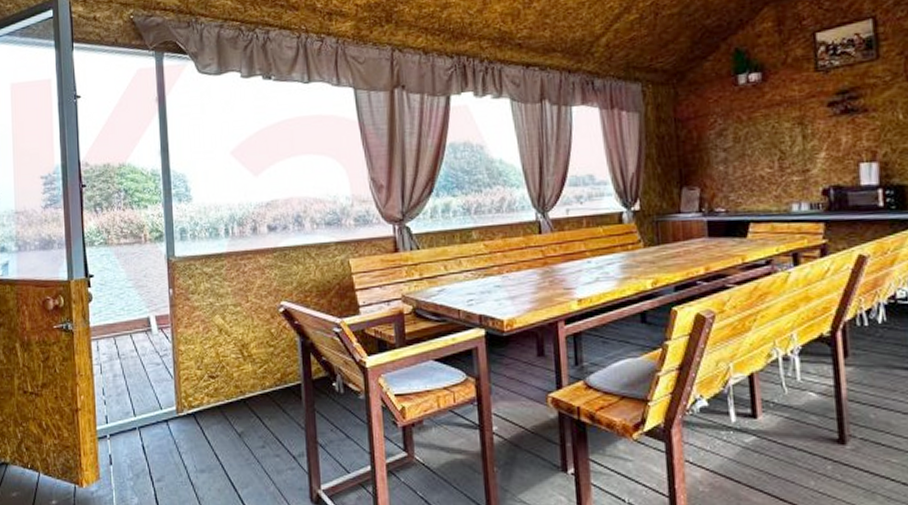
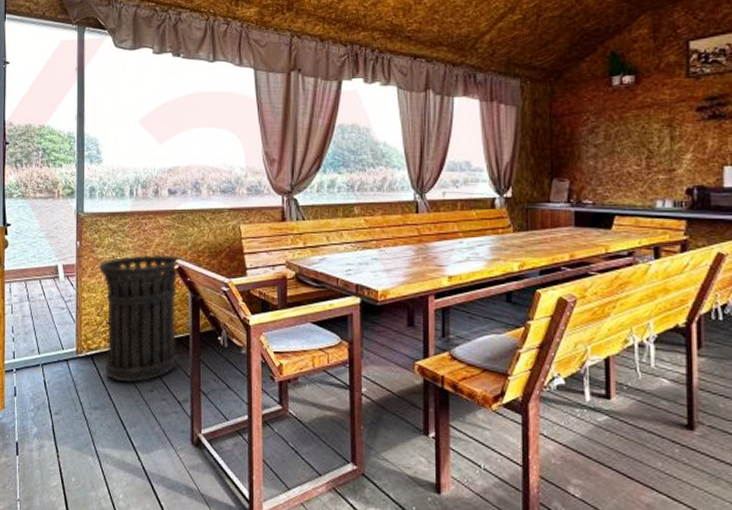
trash can: none [195,297,290,440] -> present [98,254,183,383]

